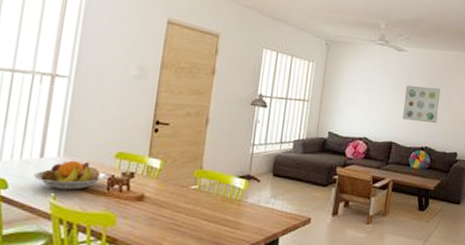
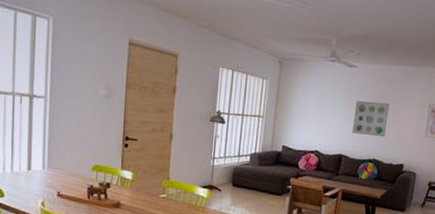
fruit bowl: present [32,160,107,190] -> none [23,172,86,198]

